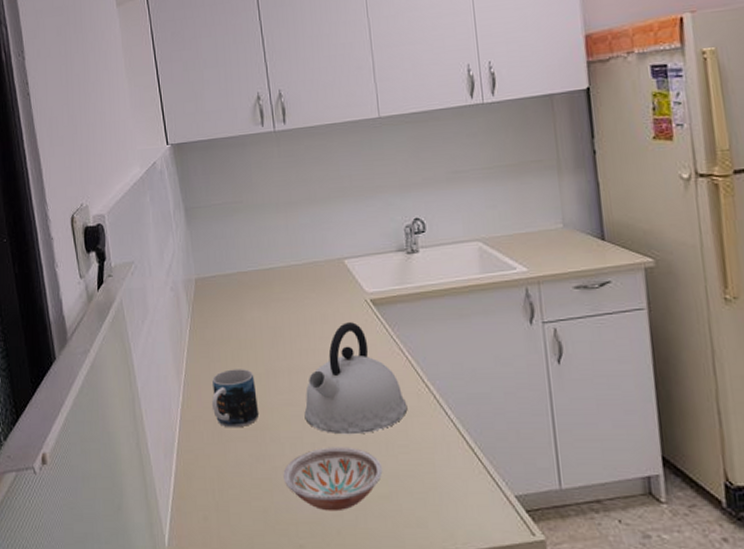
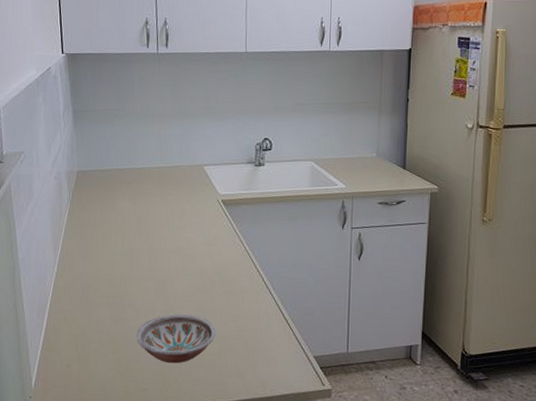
mug: present [211,369,259,428] -> none [81,248,121,296]
kettle: present [304,322,408,435] -> none [158,217,241,306]

